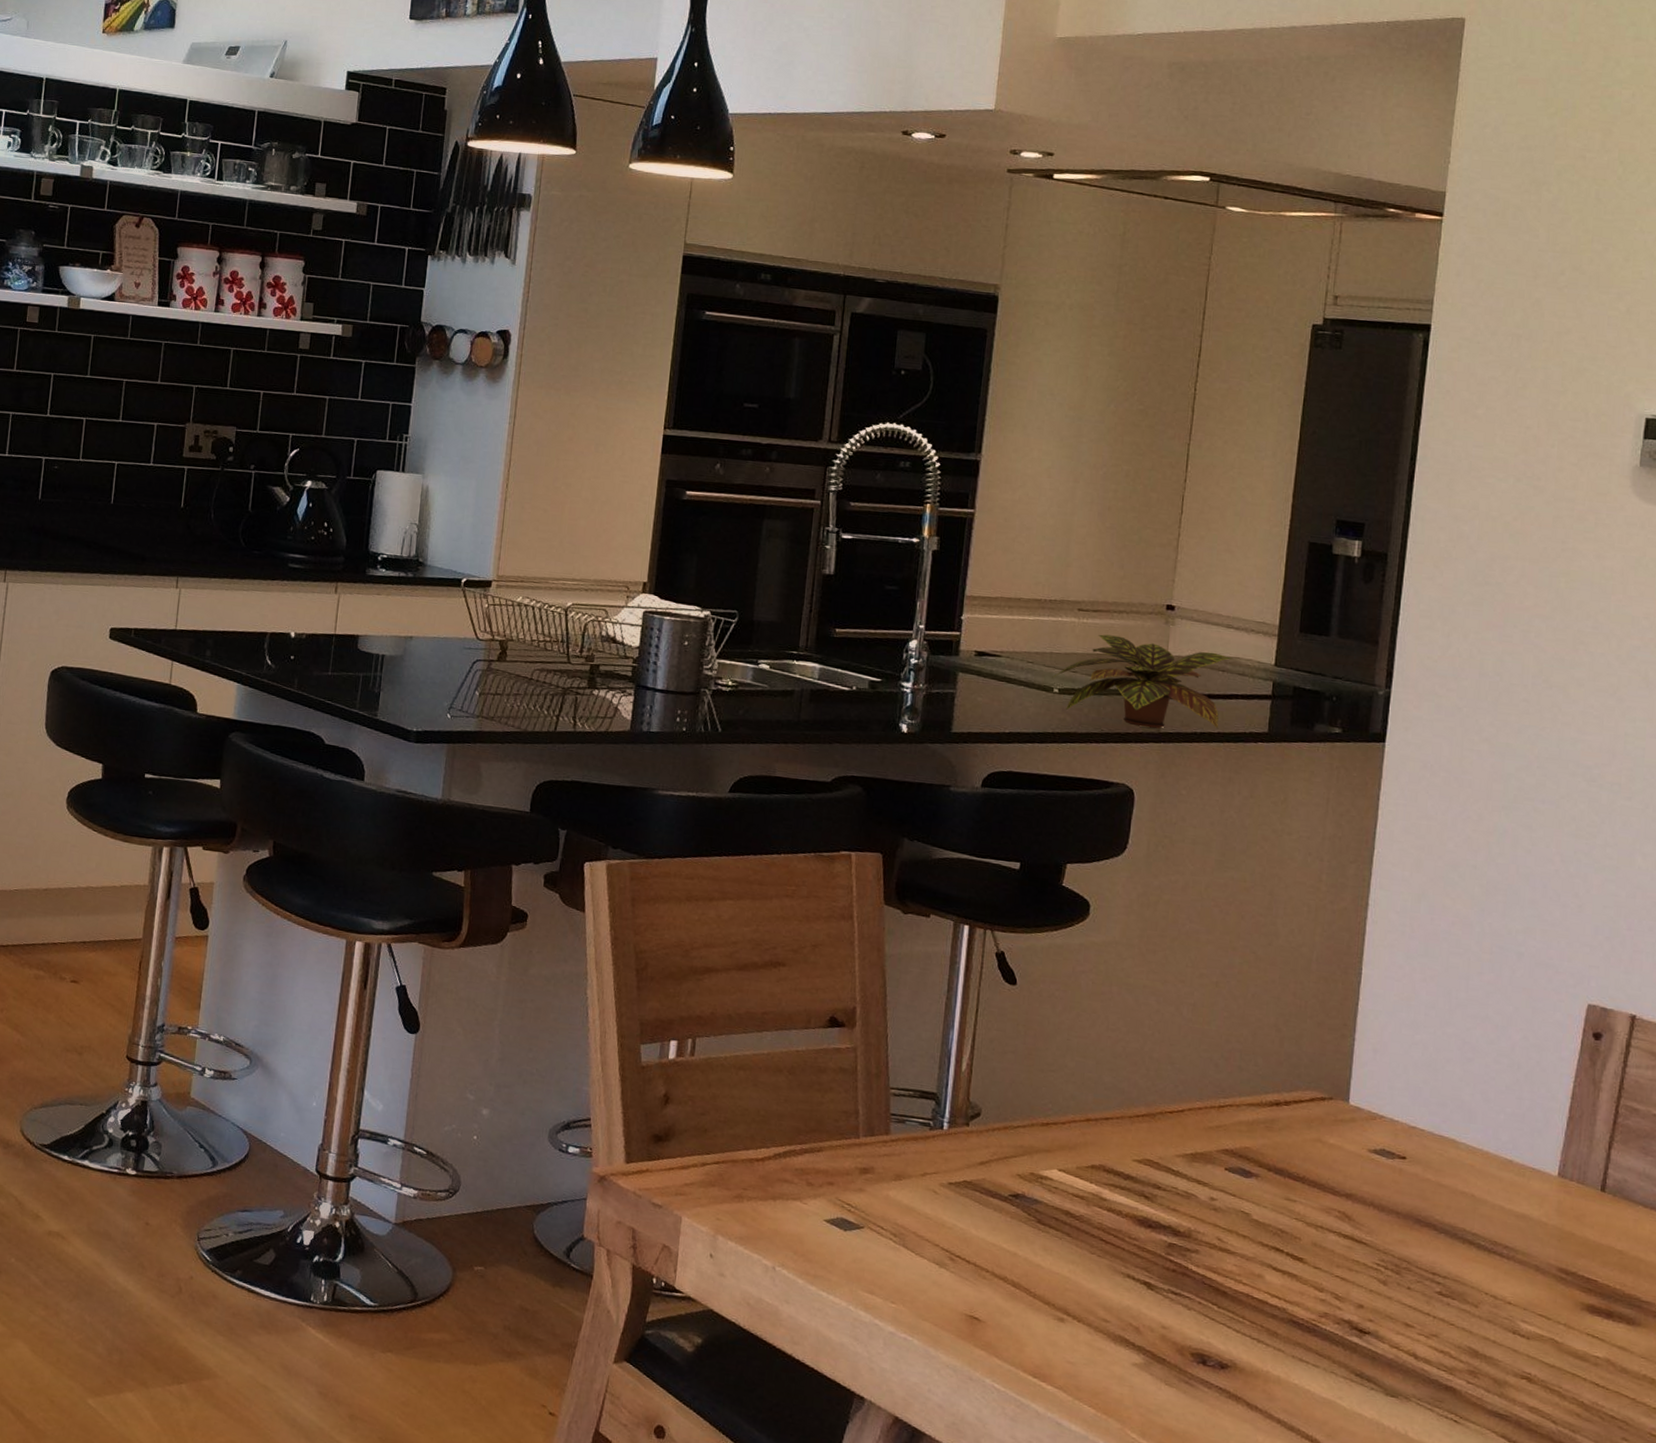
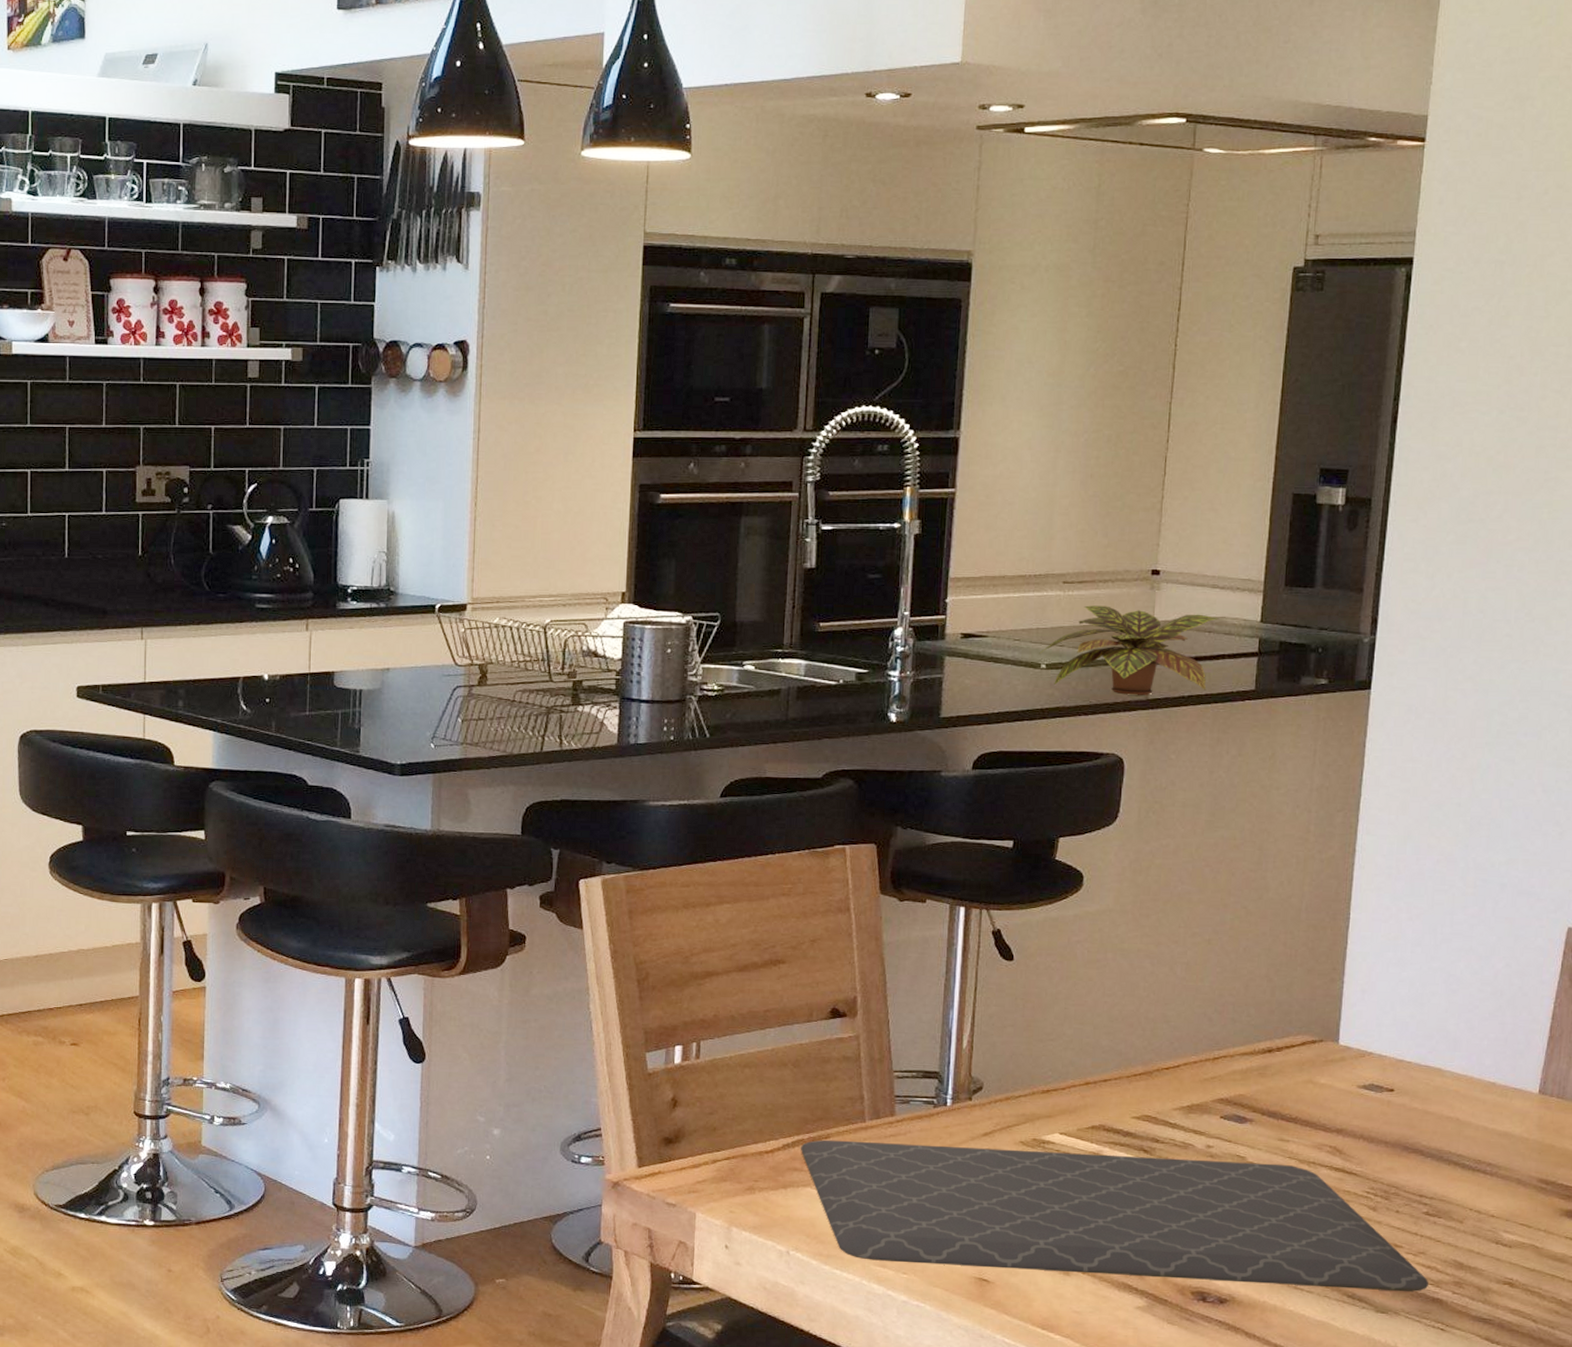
placemat: none [791,1152,1441,1377] -> present [800,1139,1428,1292]

